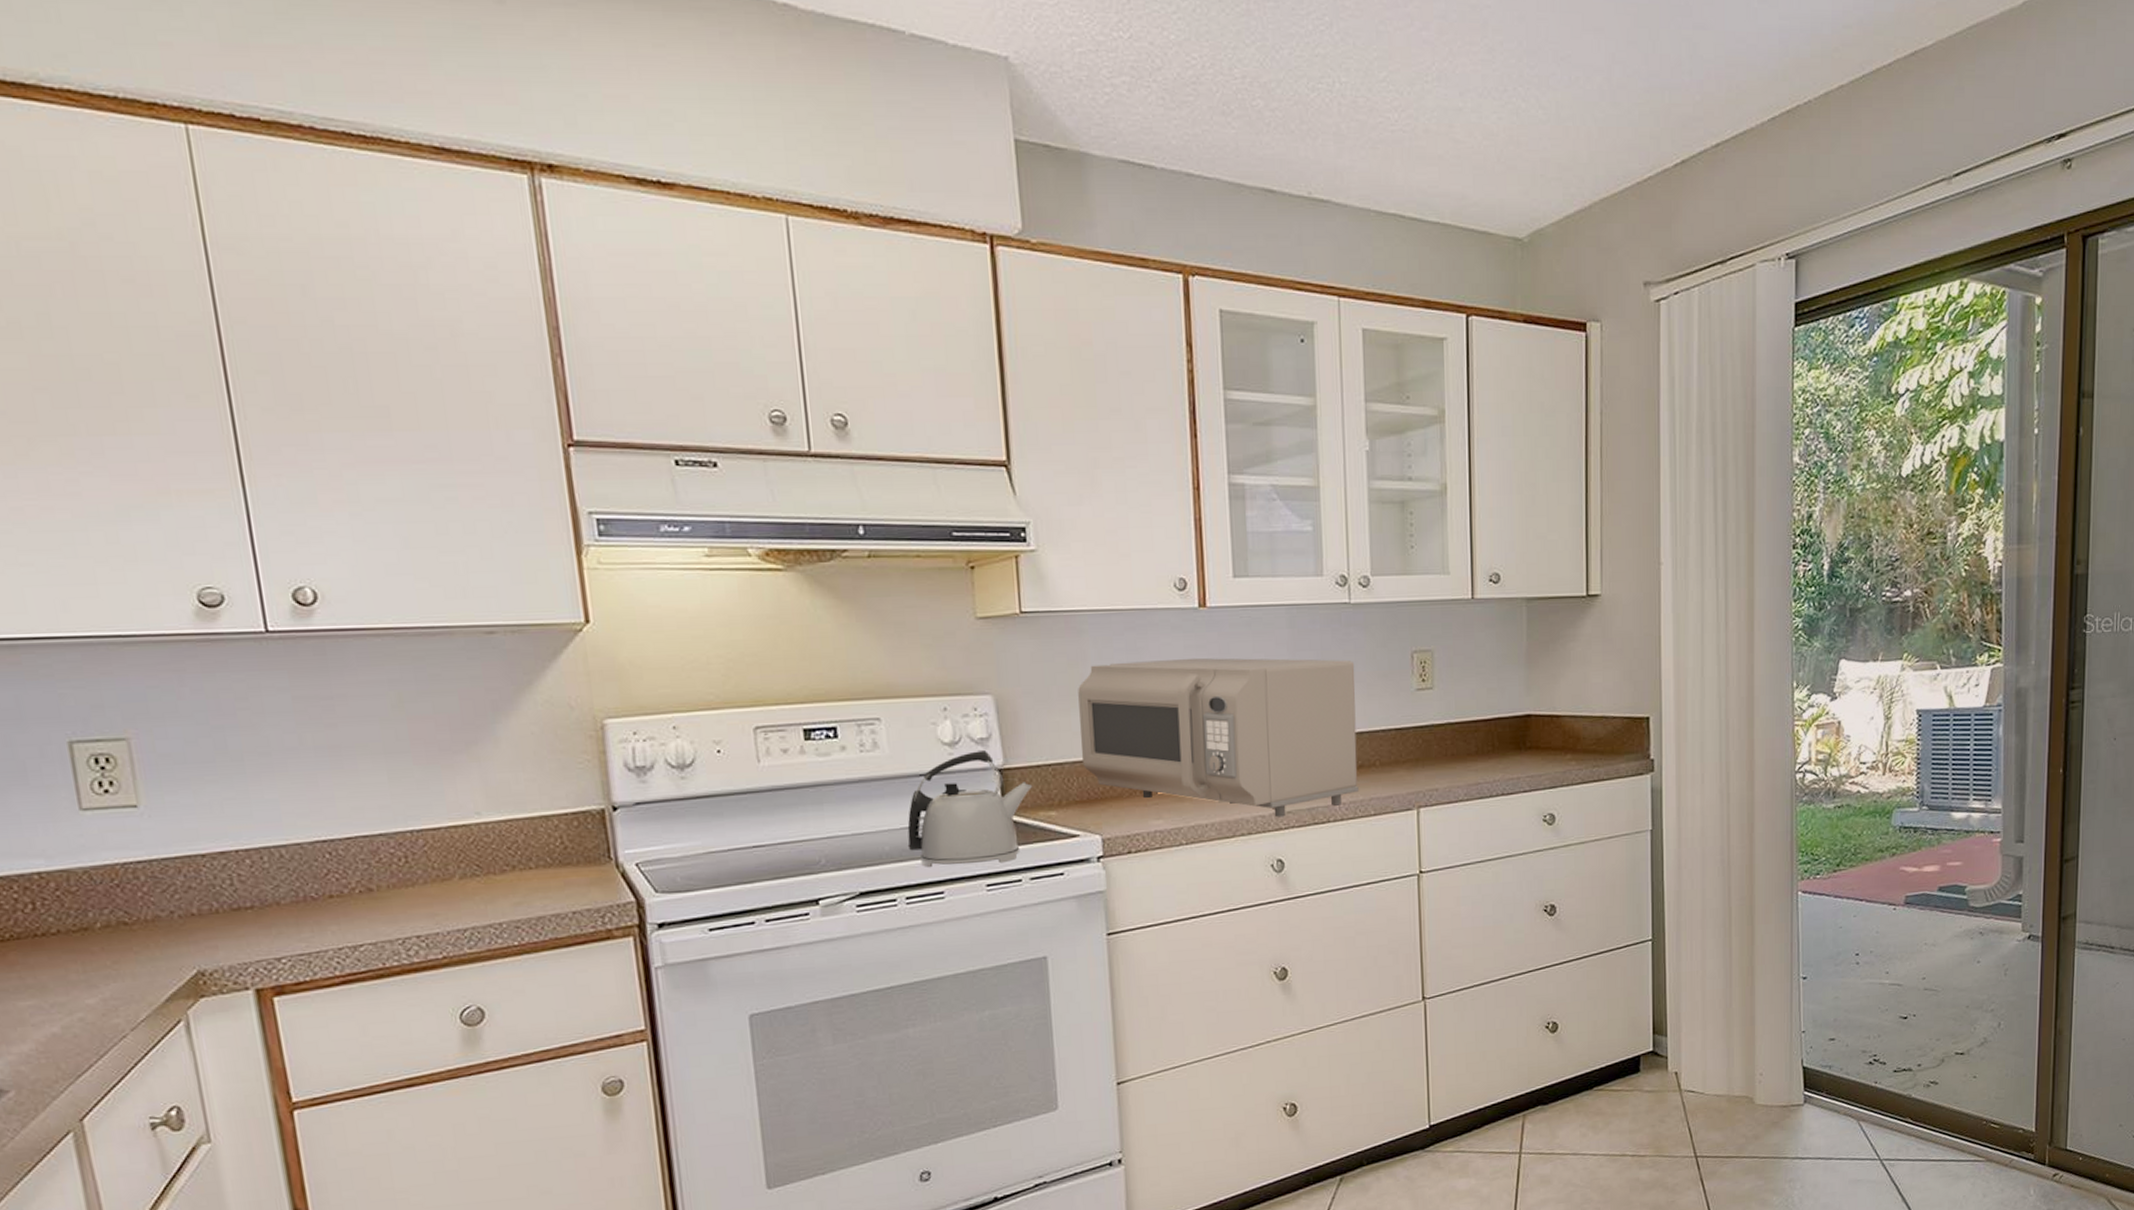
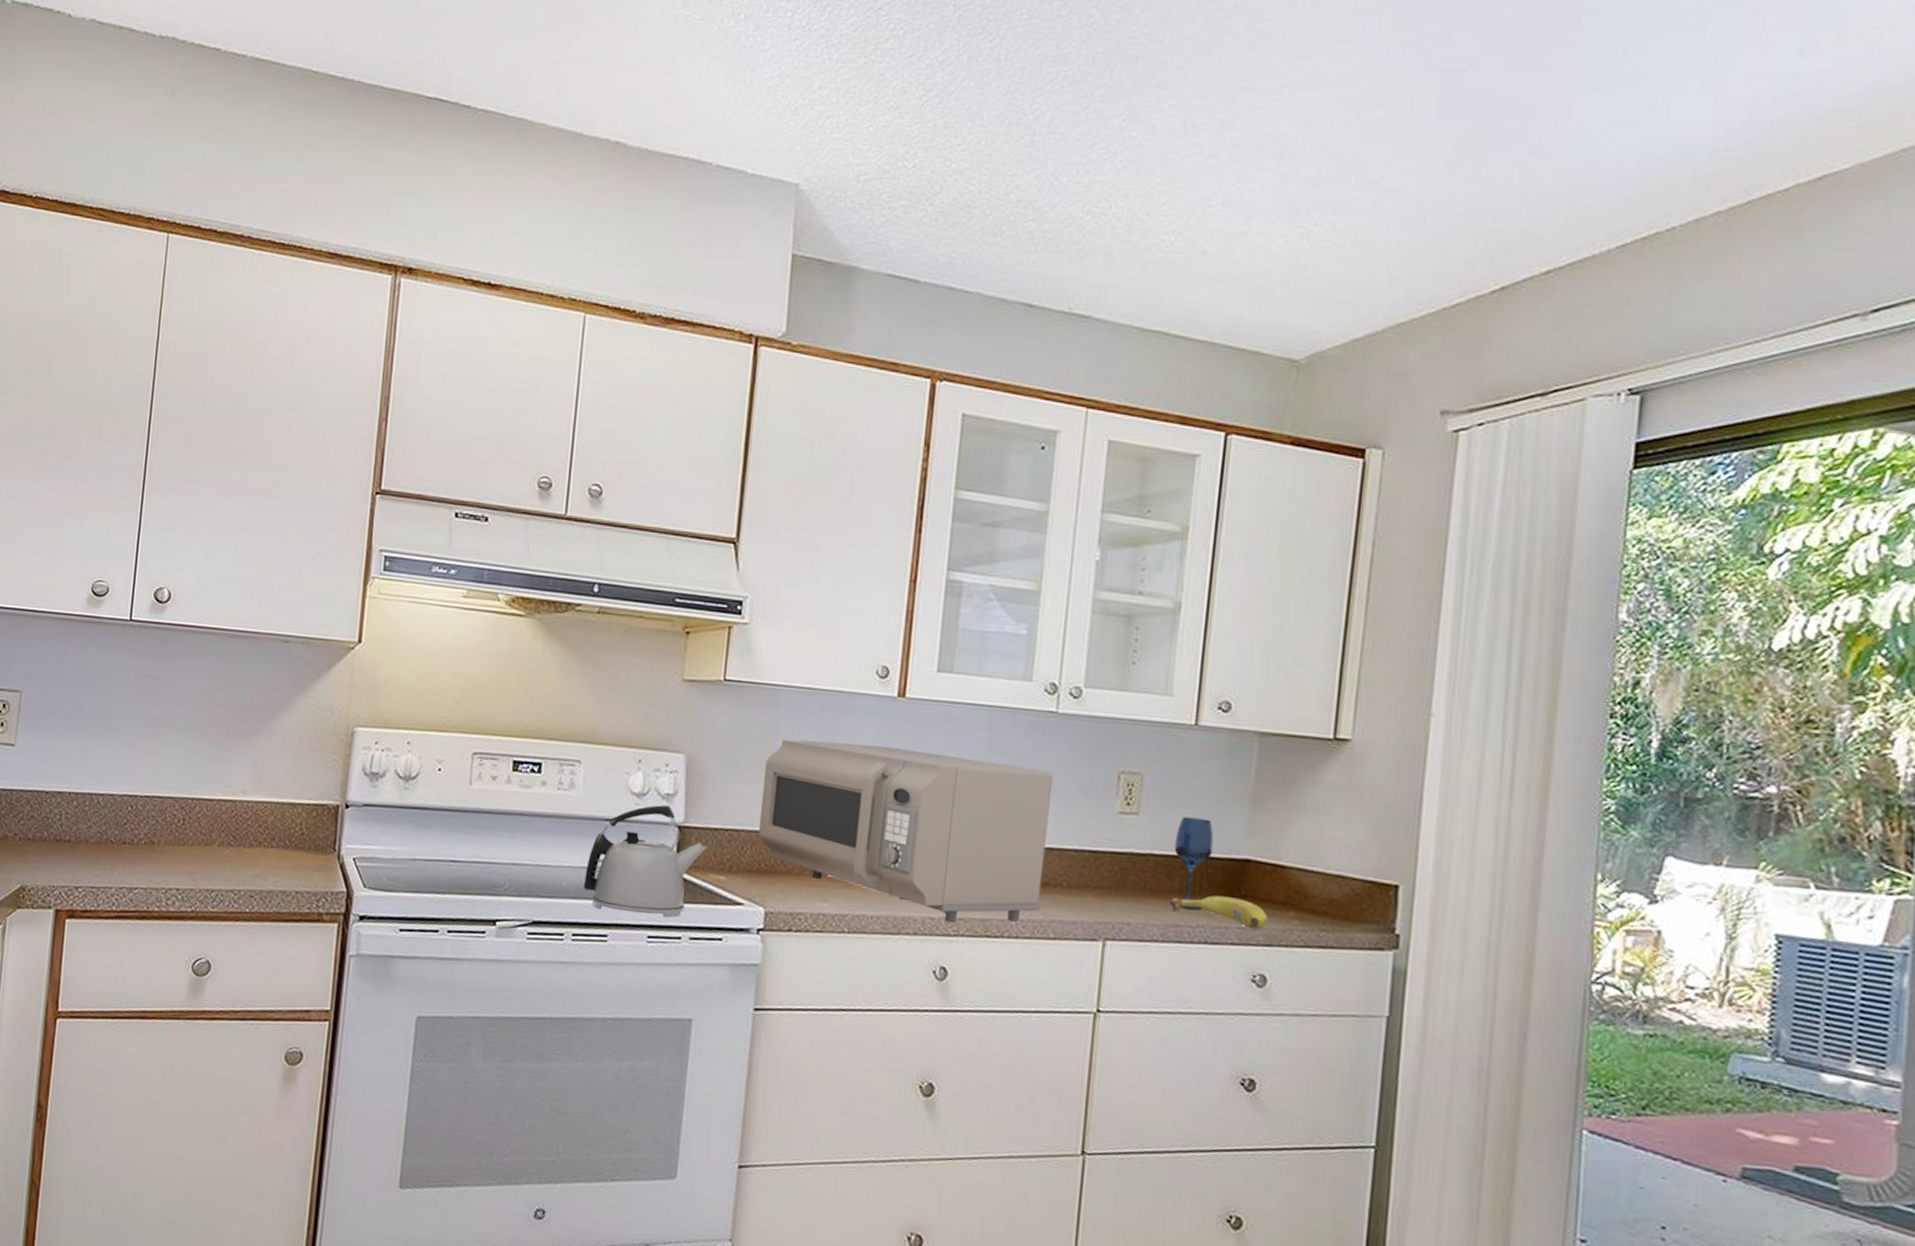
wineglass: none [1467,683,1499,767] -> present [1171,816,1214,910]
fruit: none [1470,750,1551,776] -> present [1171,895,1268,930]

